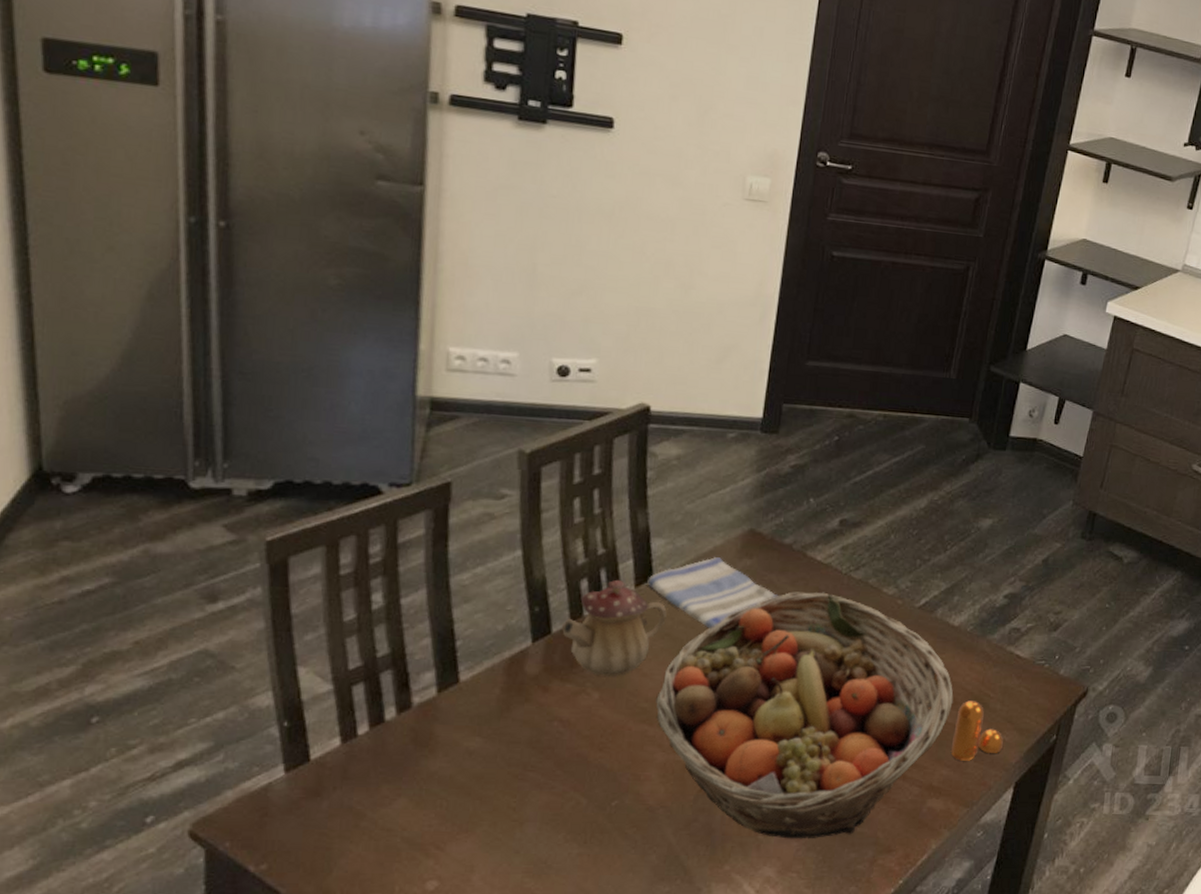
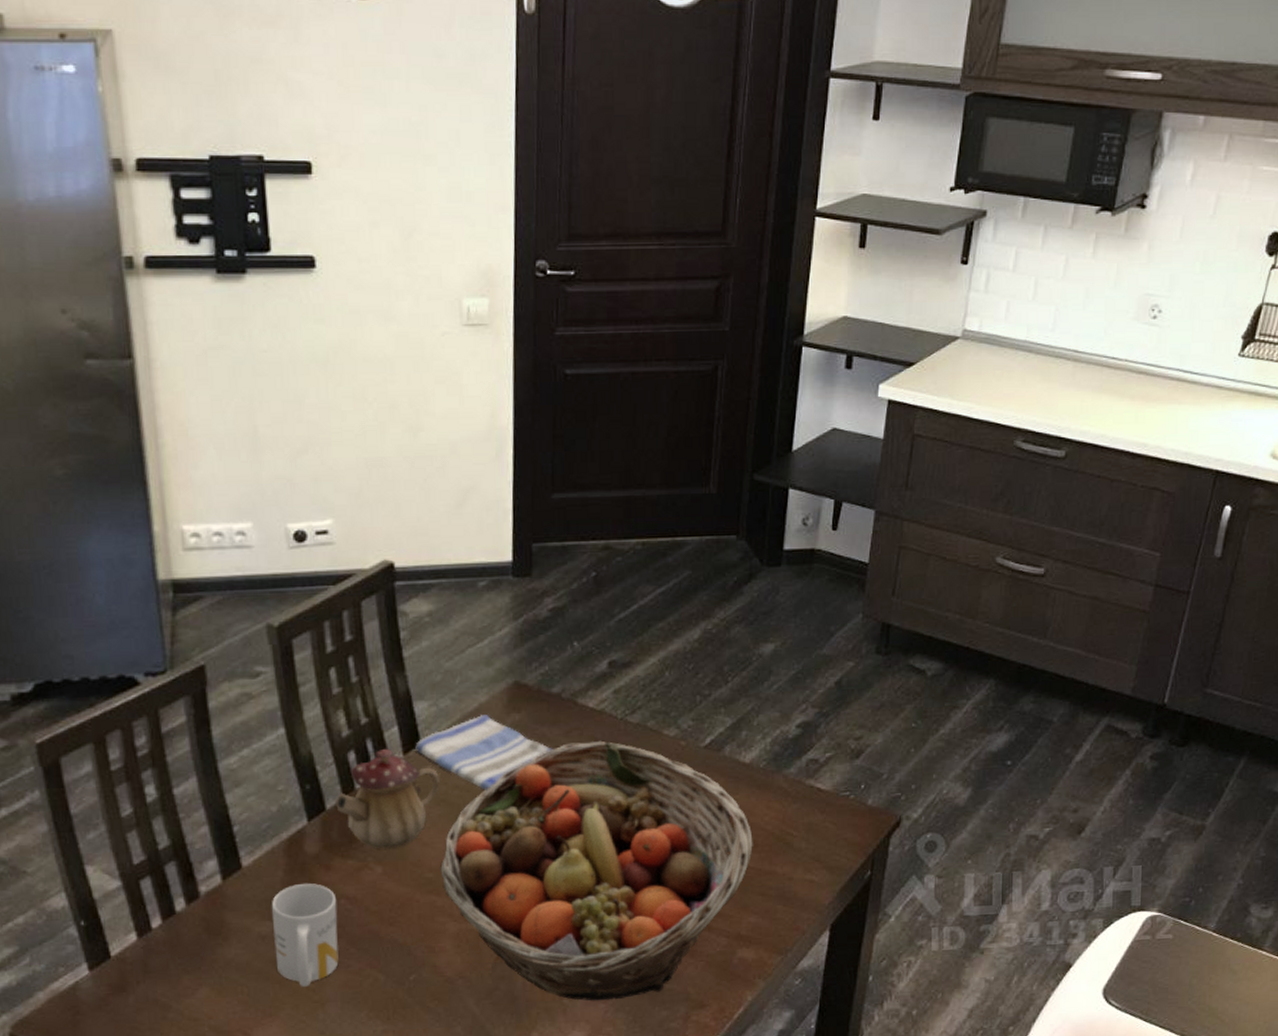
mug: none [480,703,550,805] -> present [271,883,339,987]
pepper shaker: present [951,700,1003,761] -> none [756,841,812,906]

